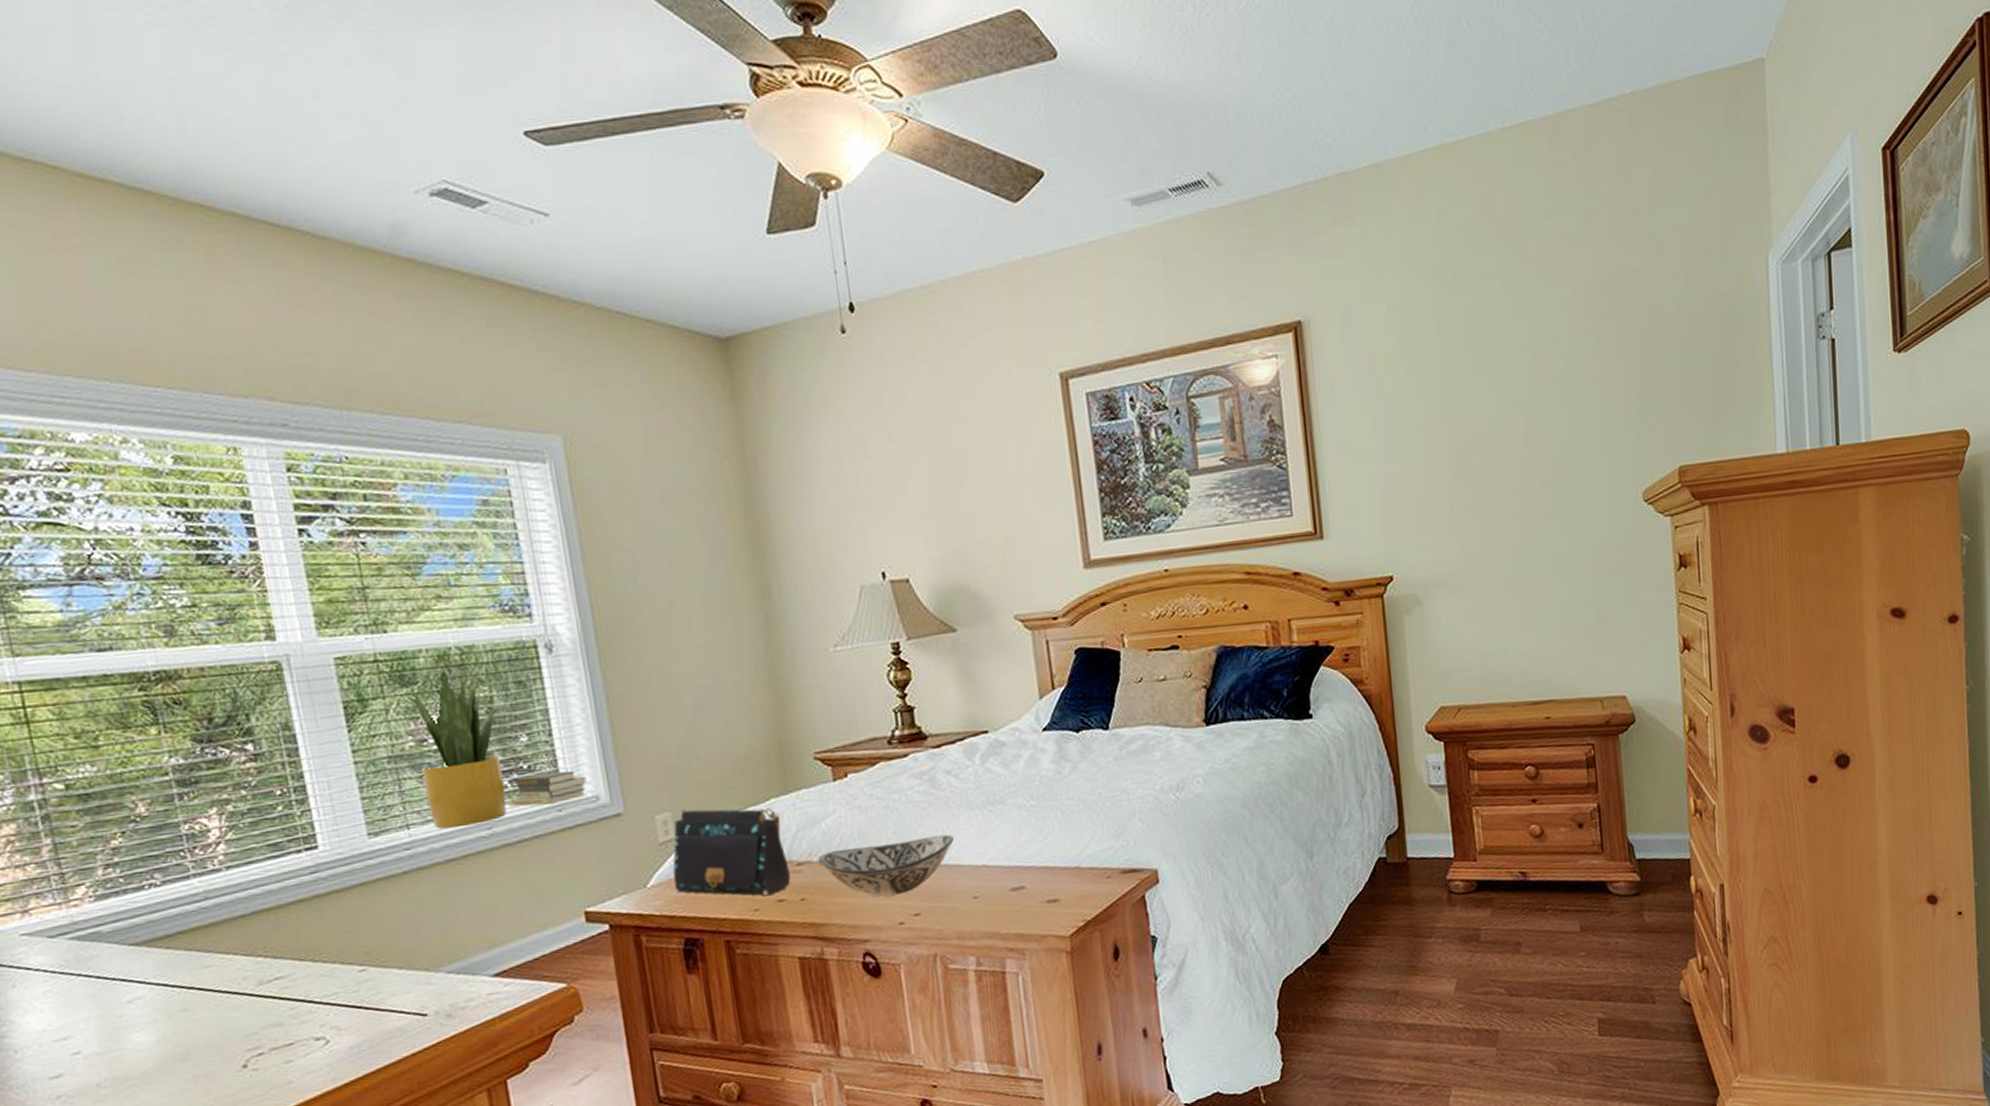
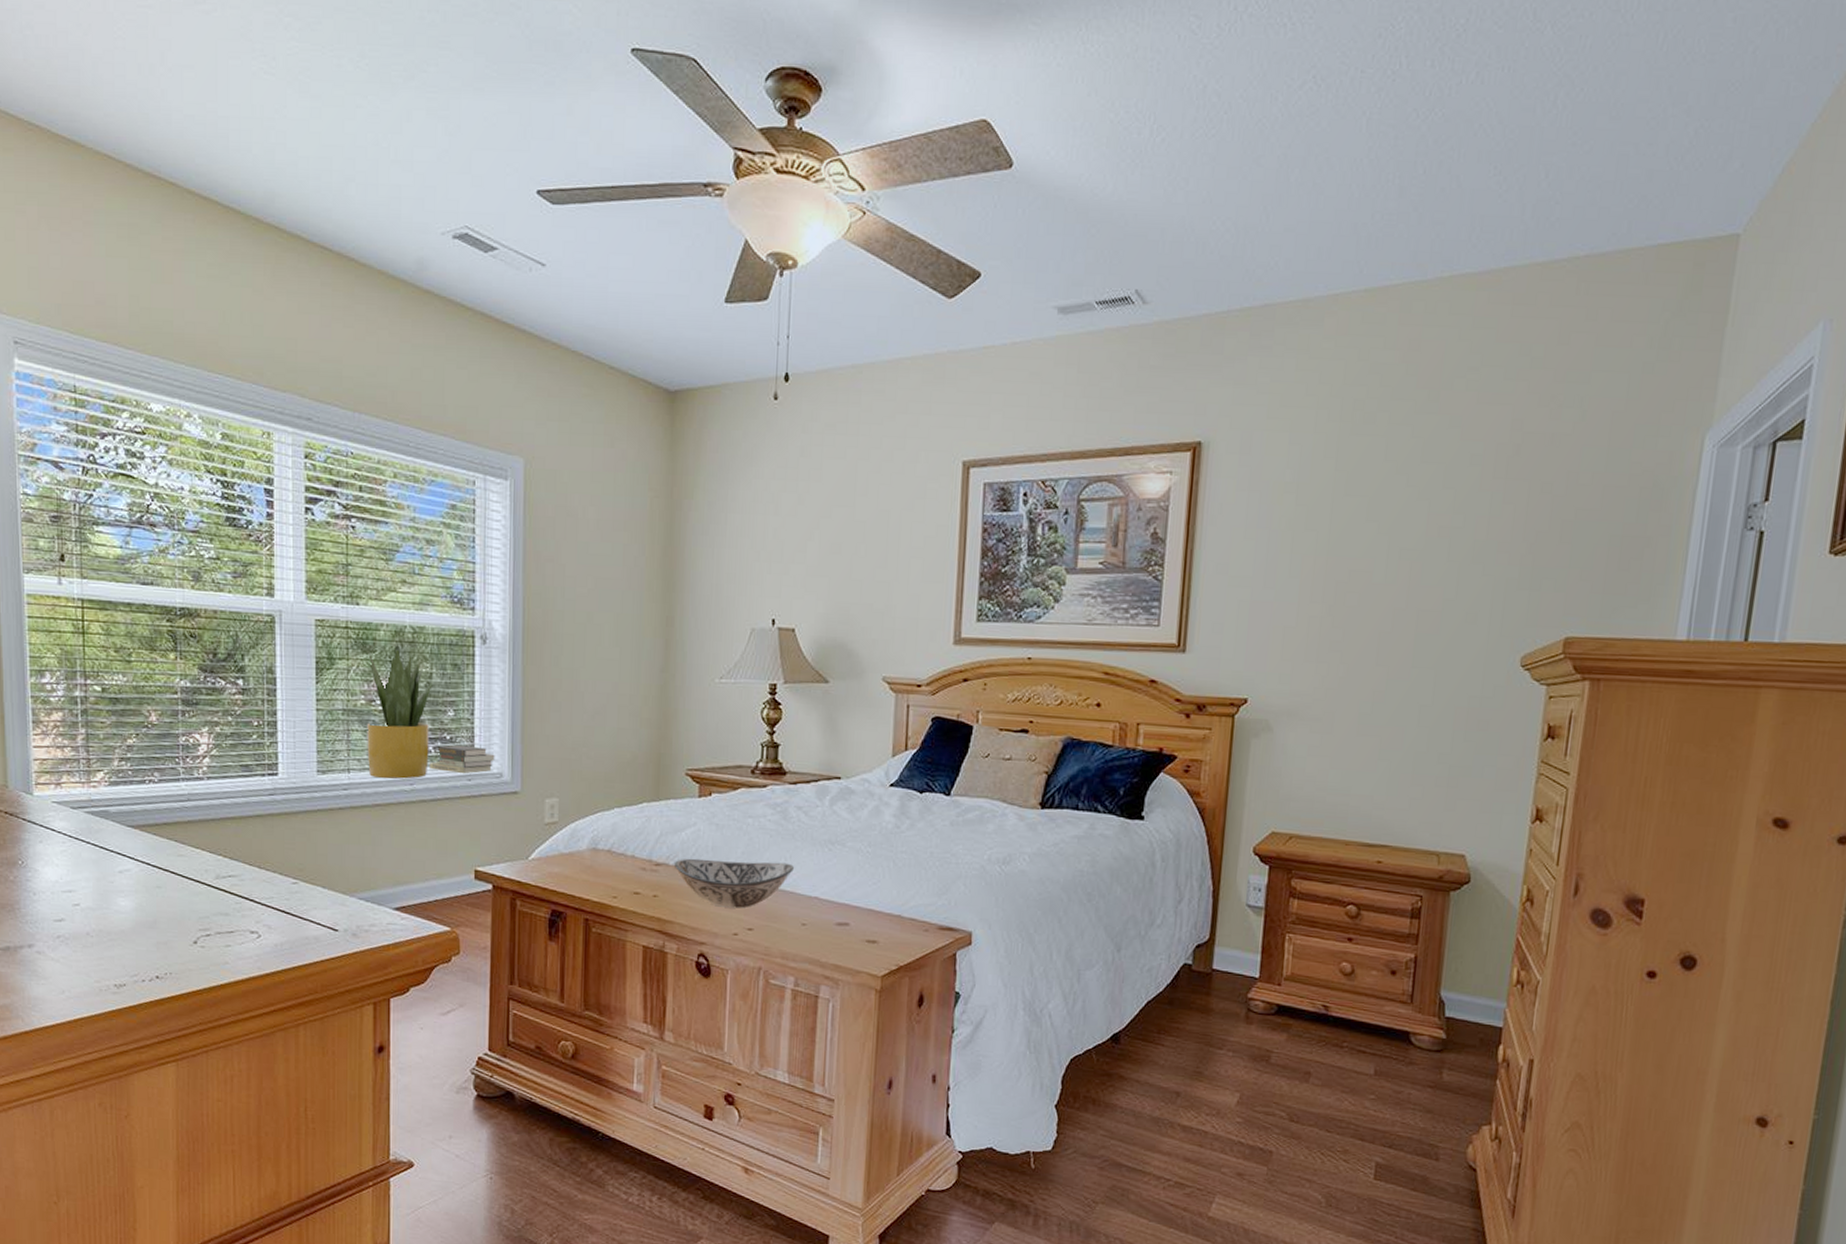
handbag: present [672,808,791,896] -> none [551,798,649,887]

